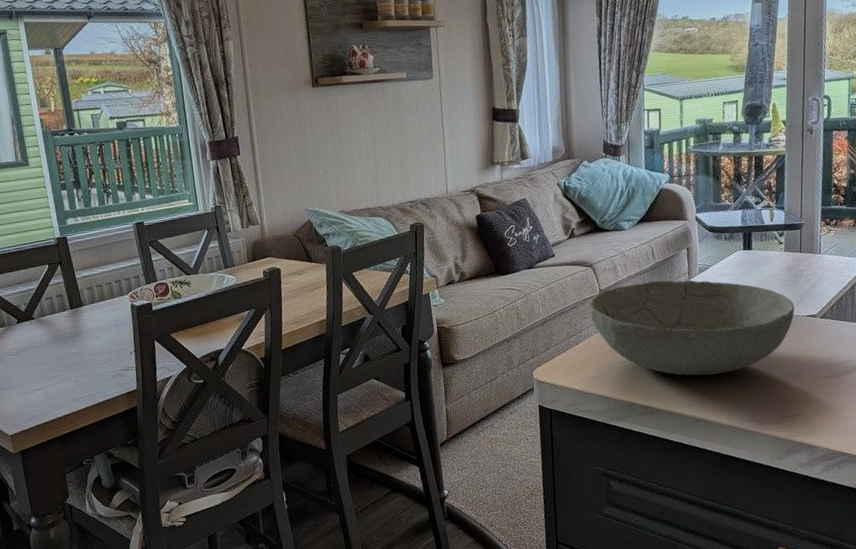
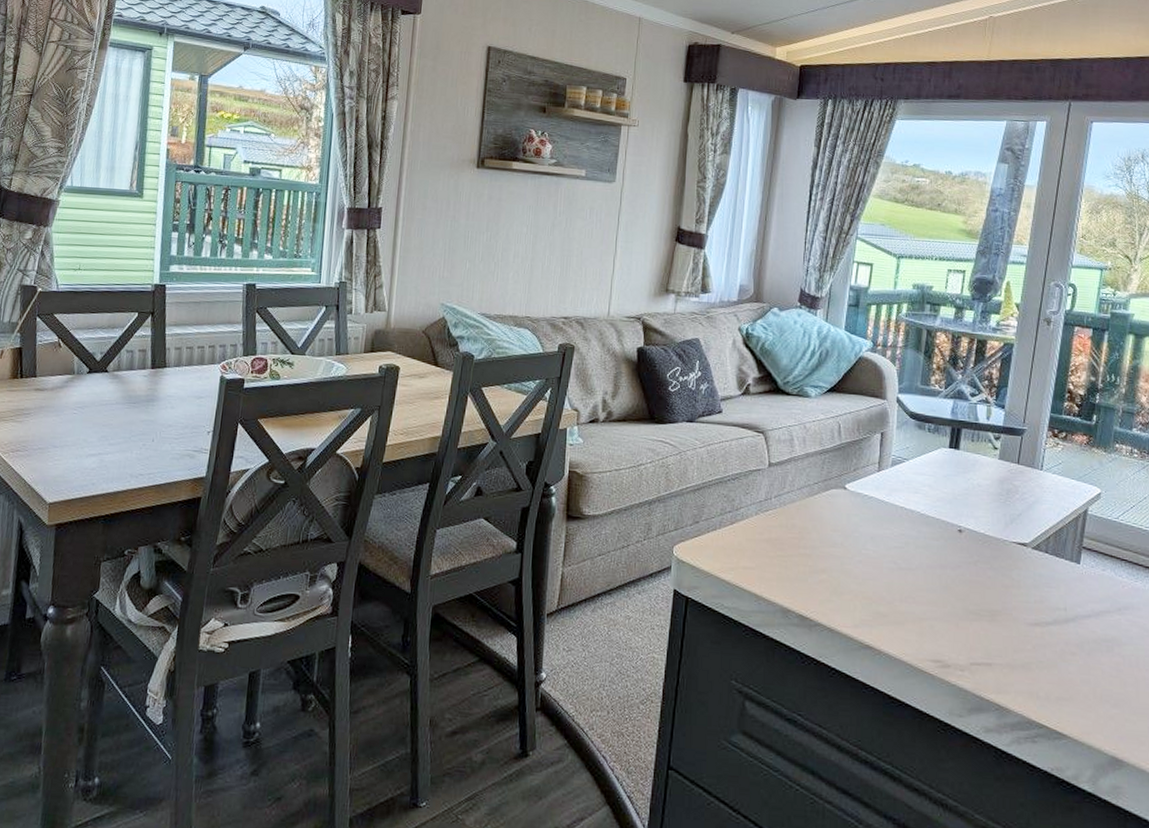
bowl: present [589,280,795,376] -> none [753,463,1003,594]

